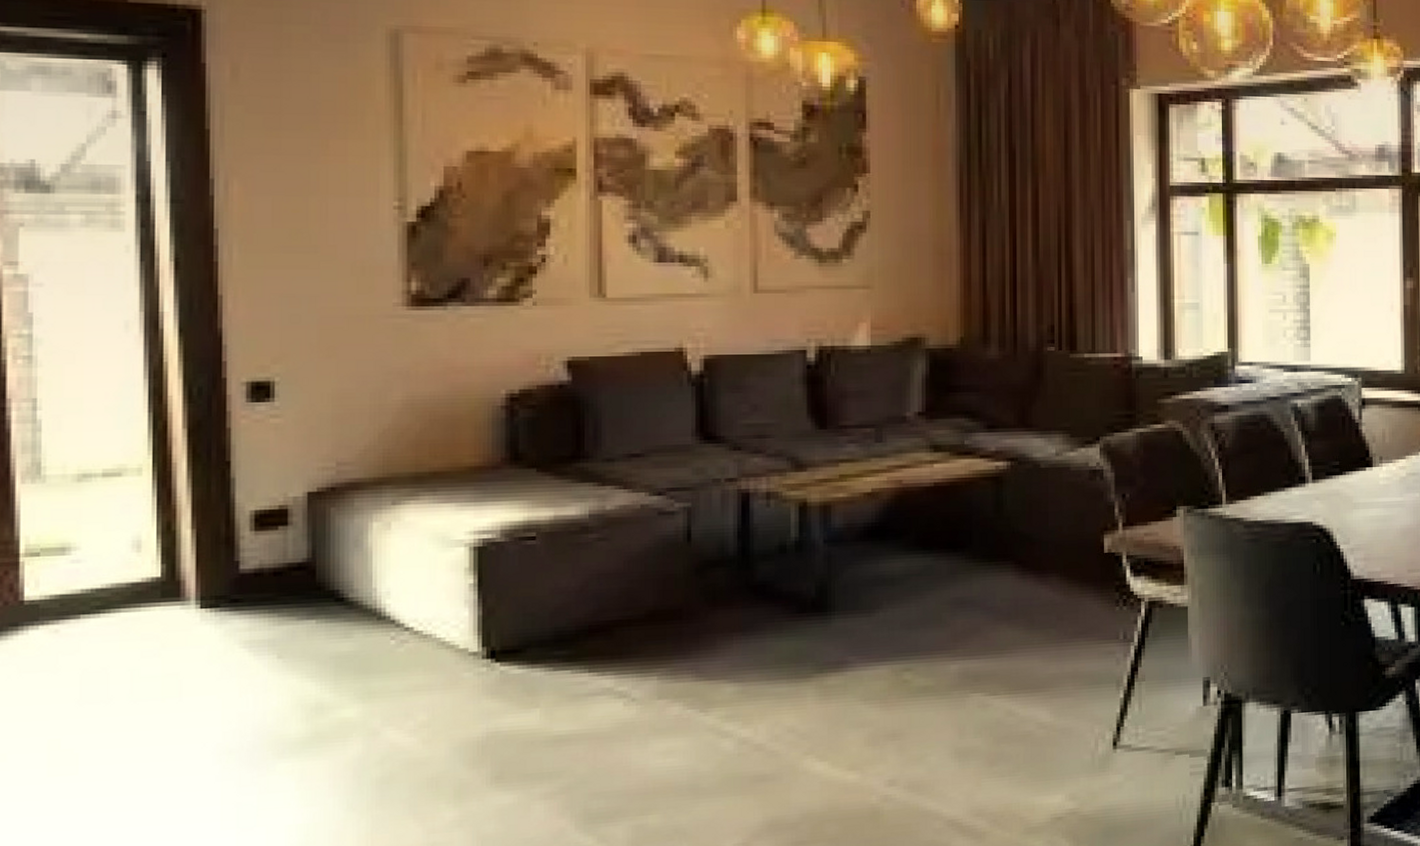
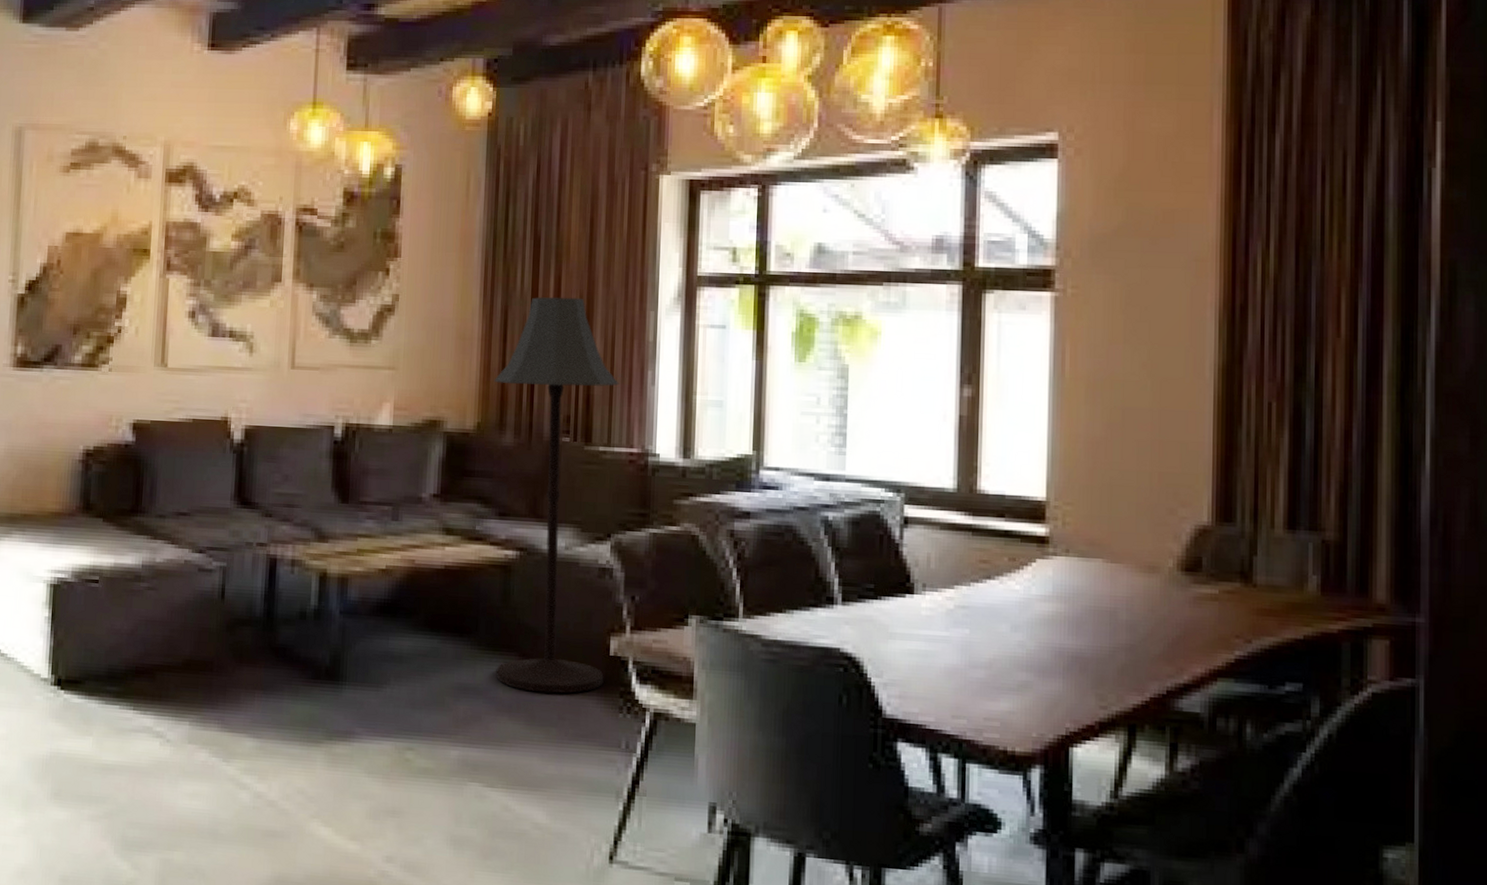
floor lamp: none [975,209,1101,597] -> present [494,296,620,694]

